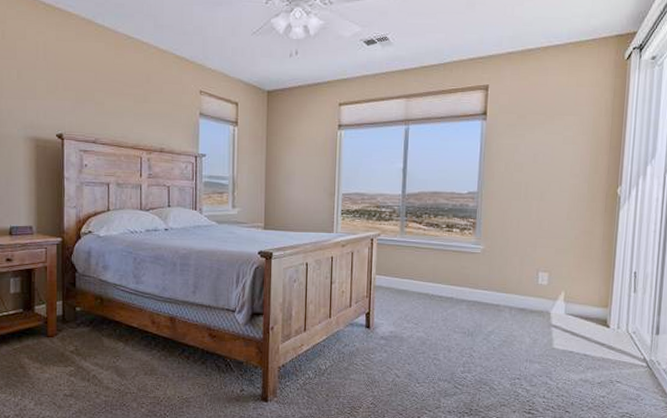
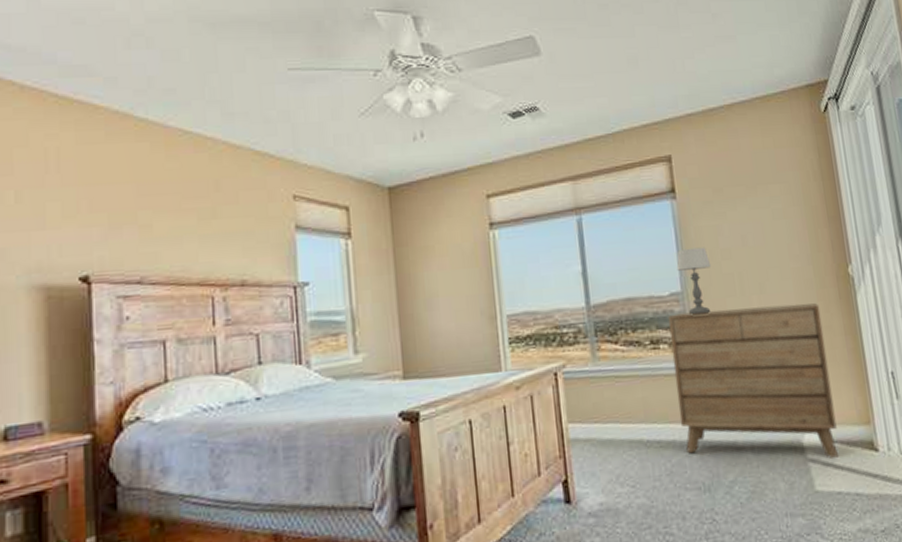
dresser: none [459,207,587,327] -> present [667,303,838,458]
table lamp: none [477,159,505,211] -> present [676,247,712,315]

